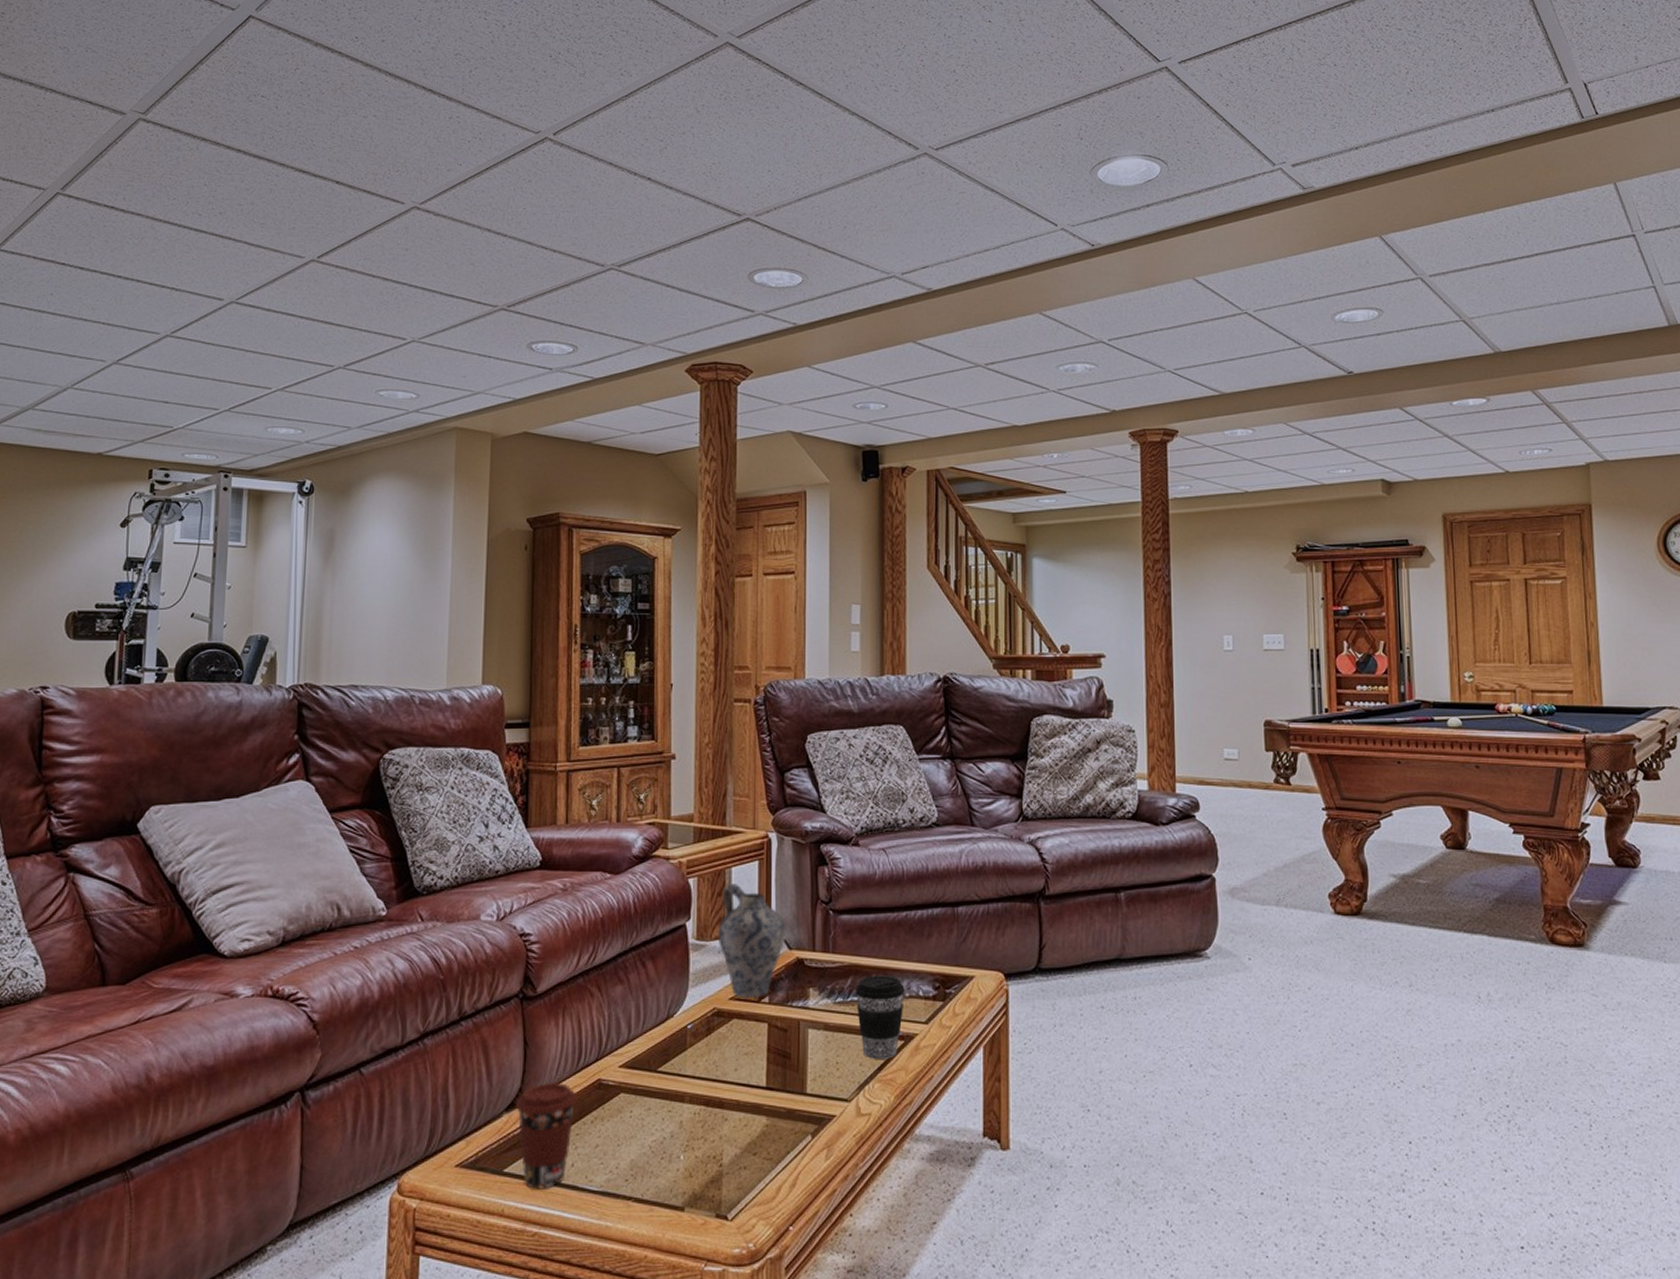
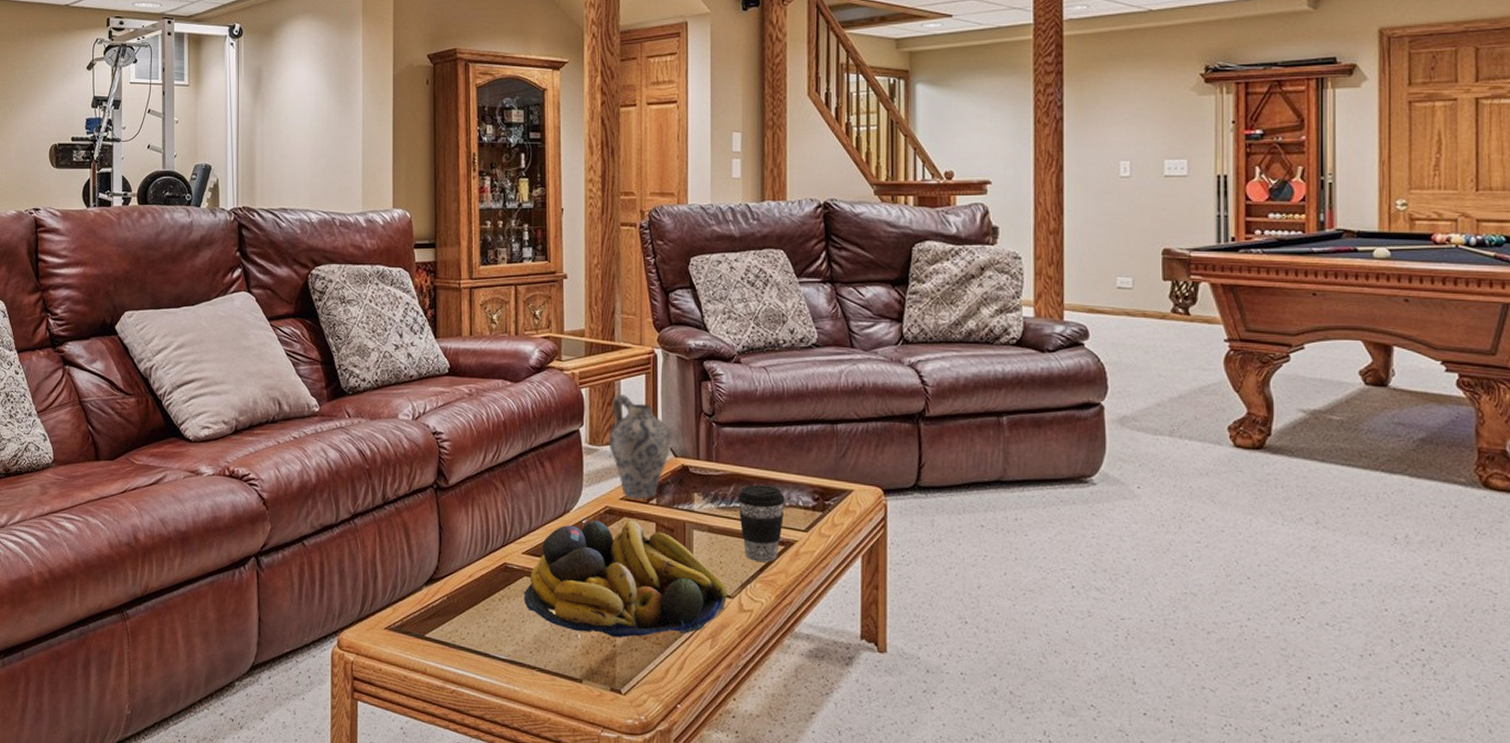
coffee cup: present [514,1083,578,1189] -> none [432,563,487,654]
fruit bowl: none [620,1021,845,1155] -> present [524,520,728,638]

